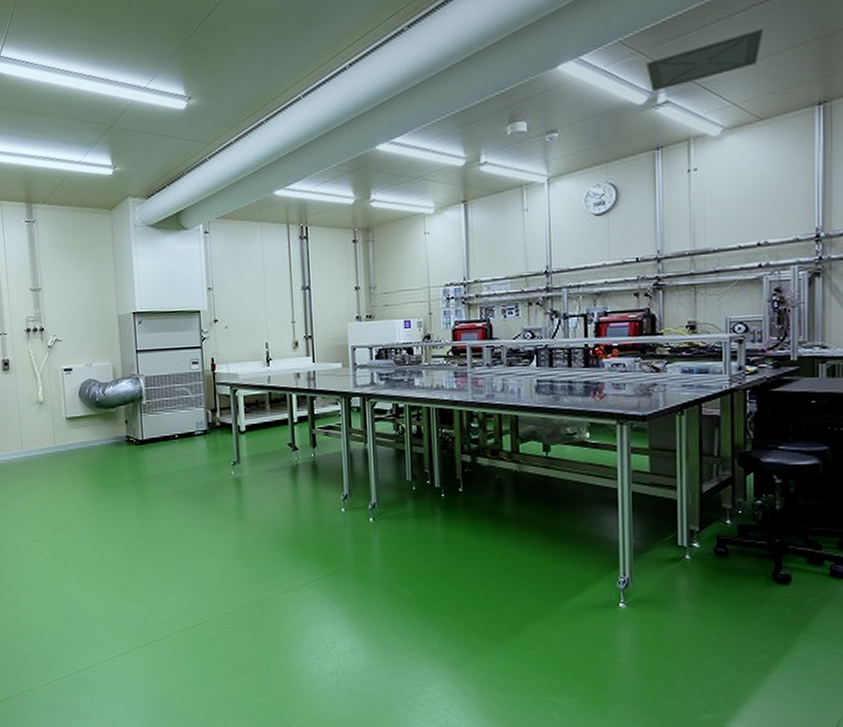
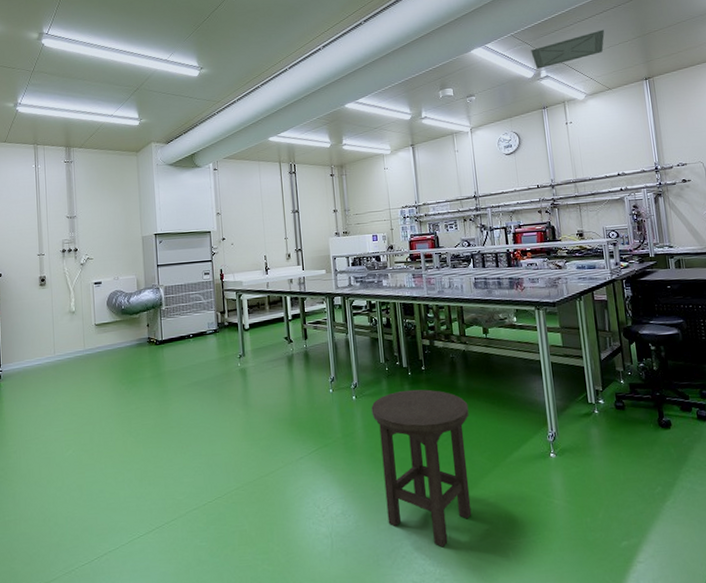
stool: none [392,514,516,699] -> present [371,389,472,548]

